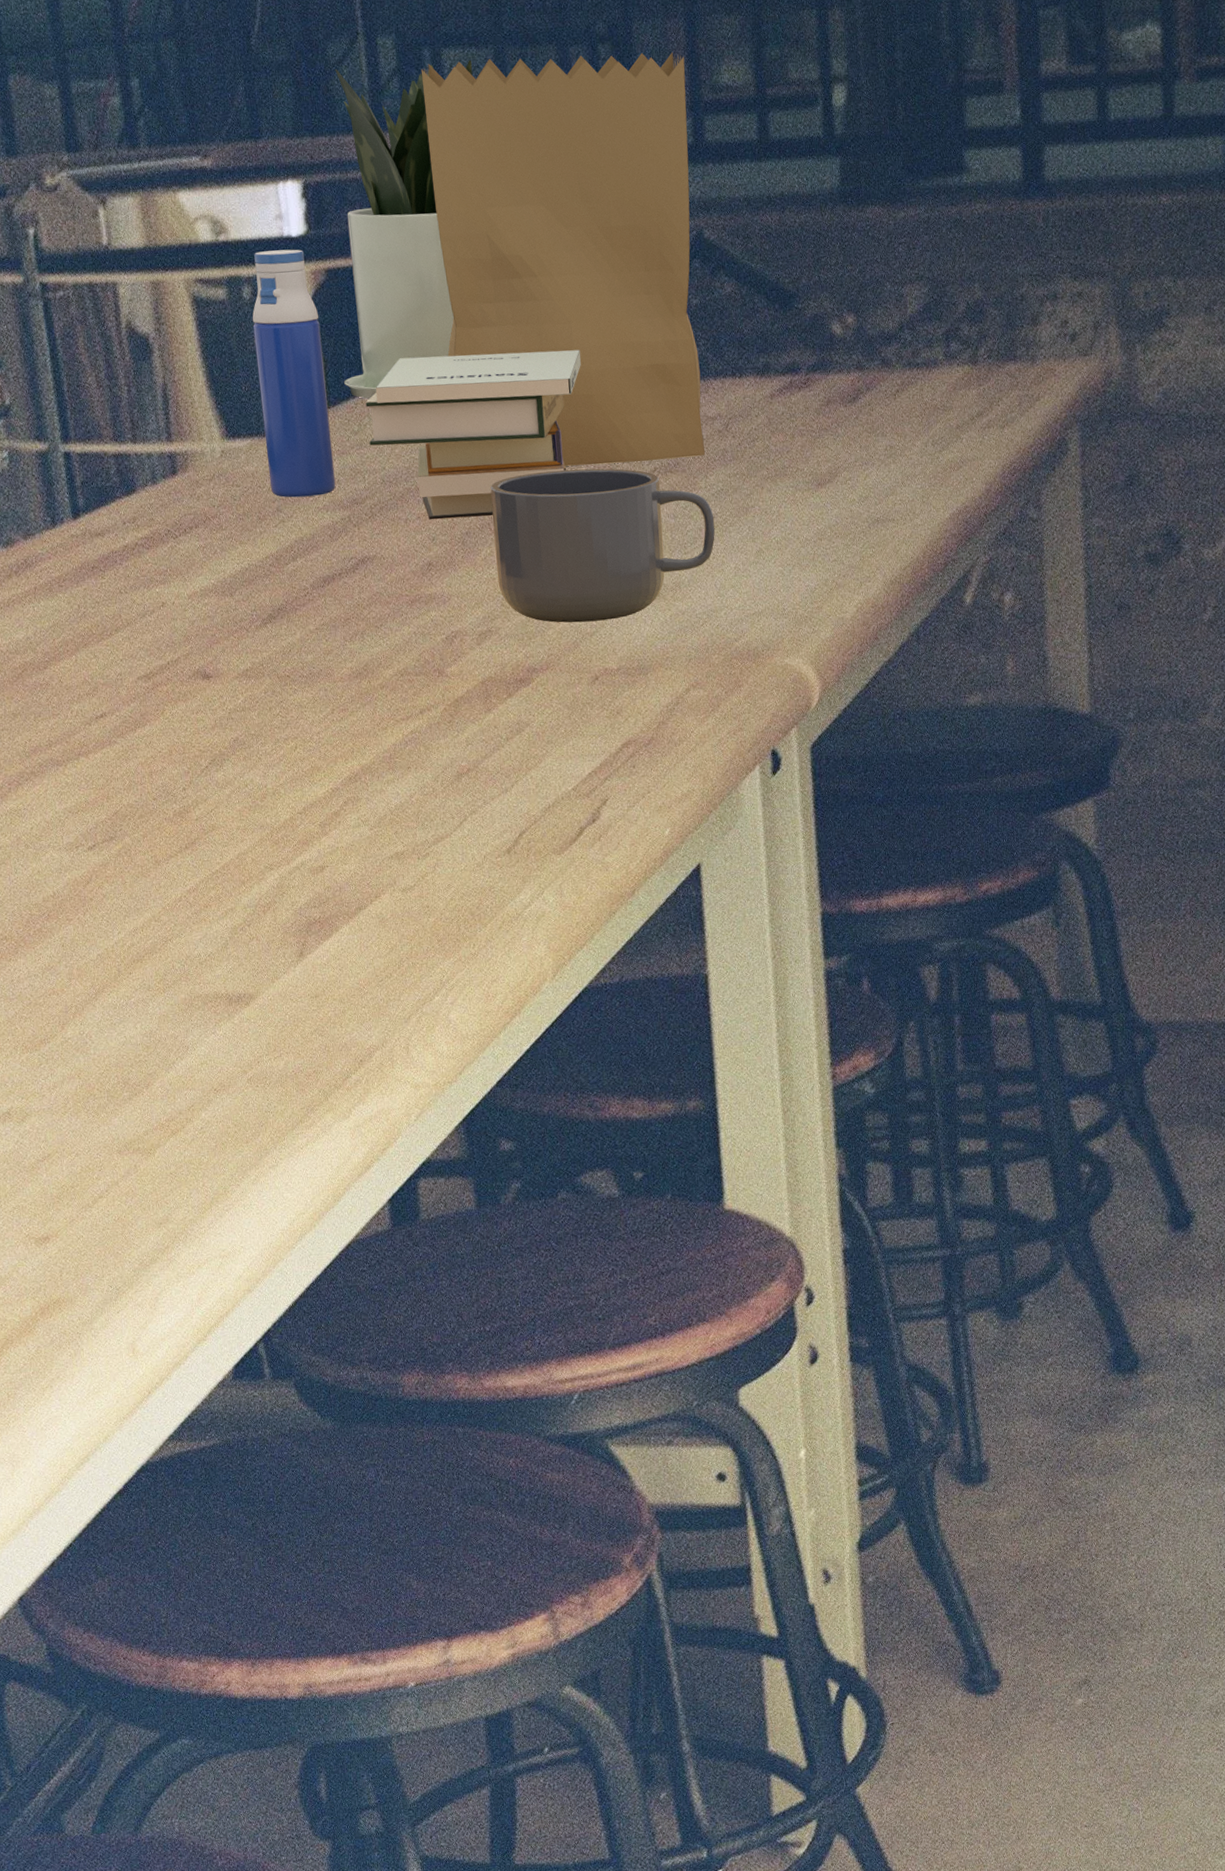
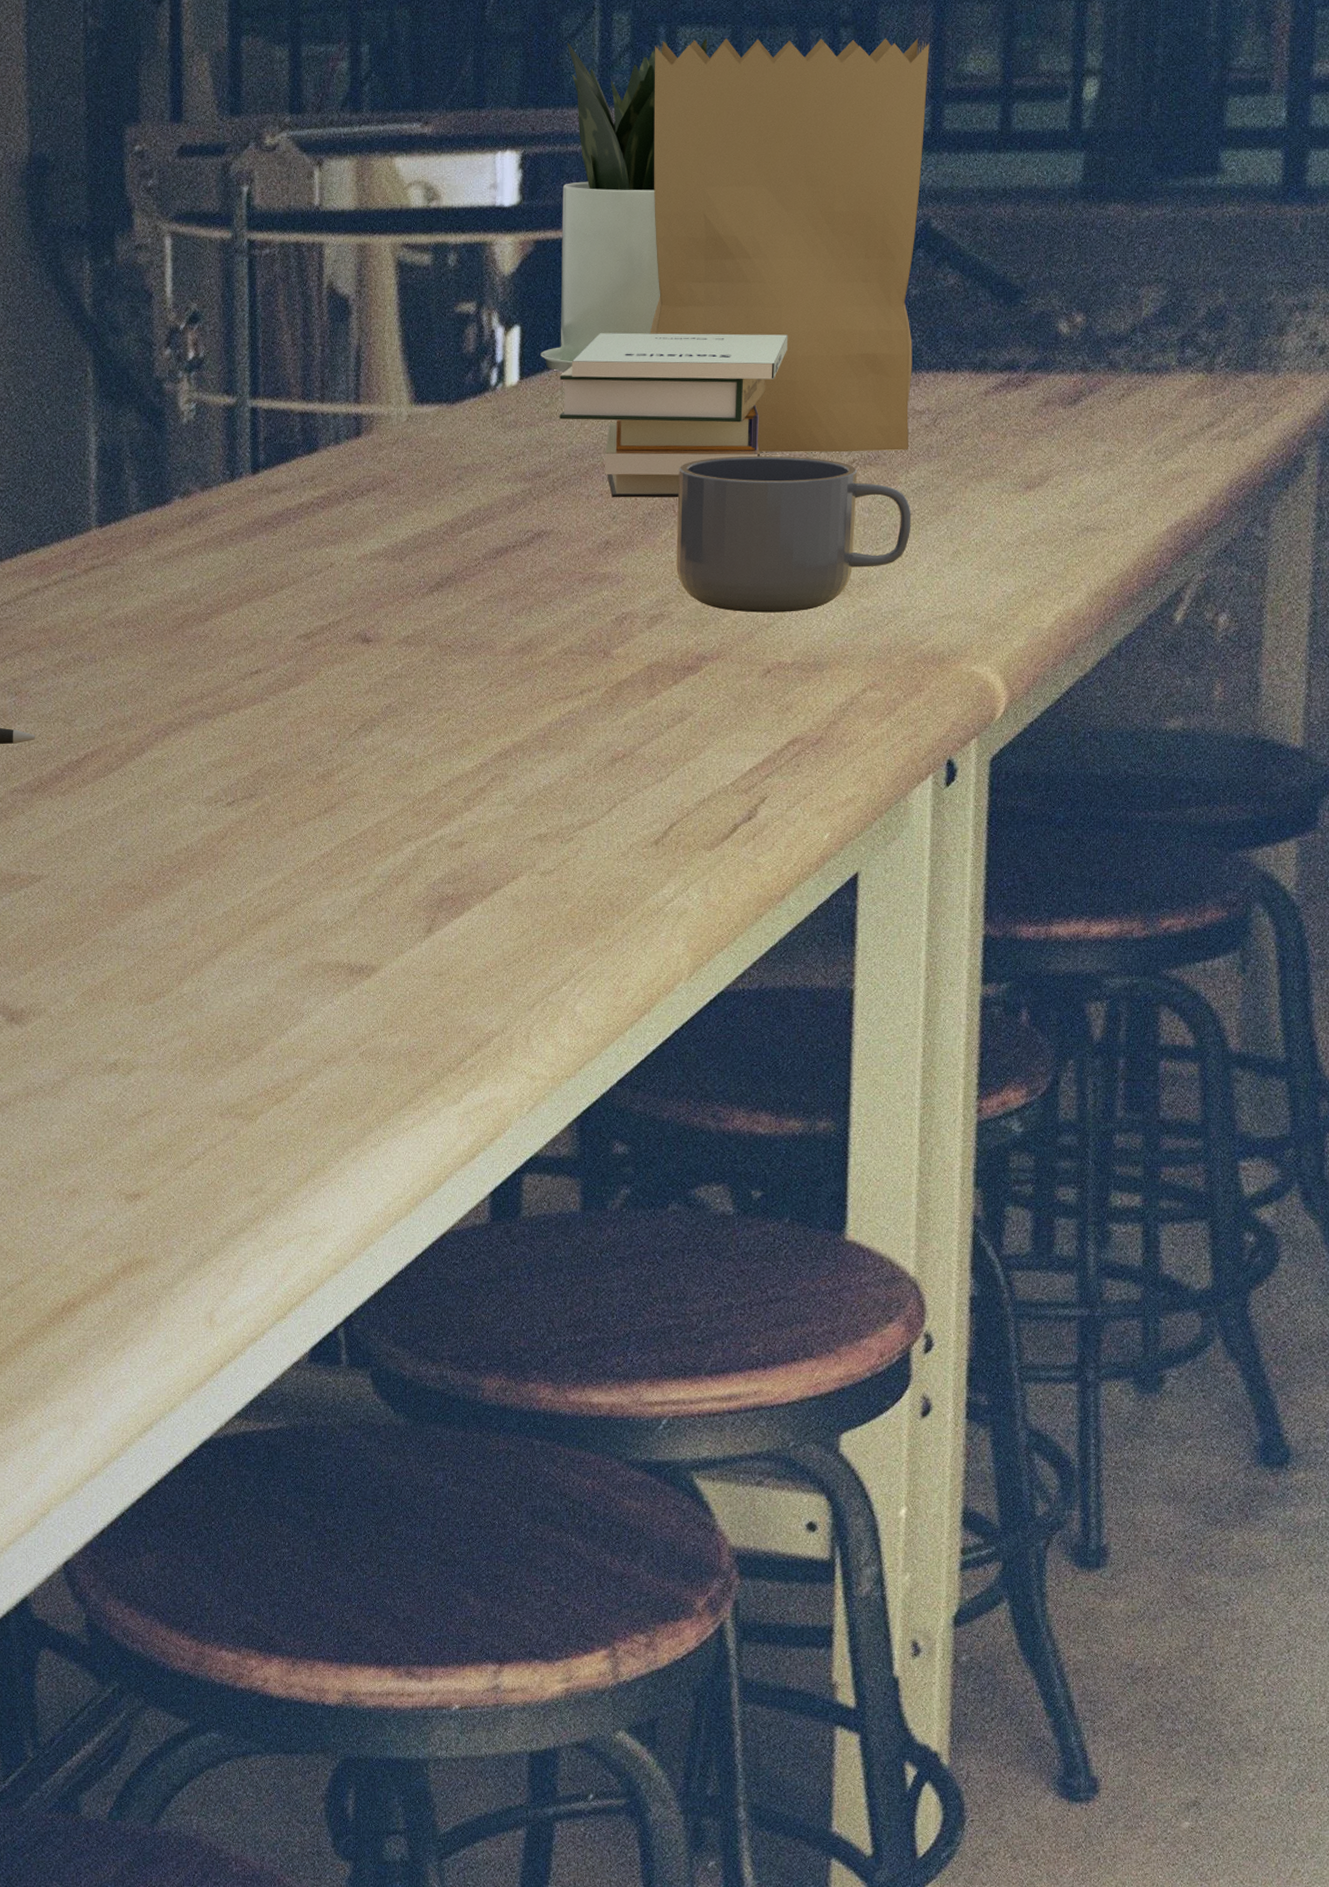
water bottle: present [252,249,336,498] -> none [453,219,523,467]

